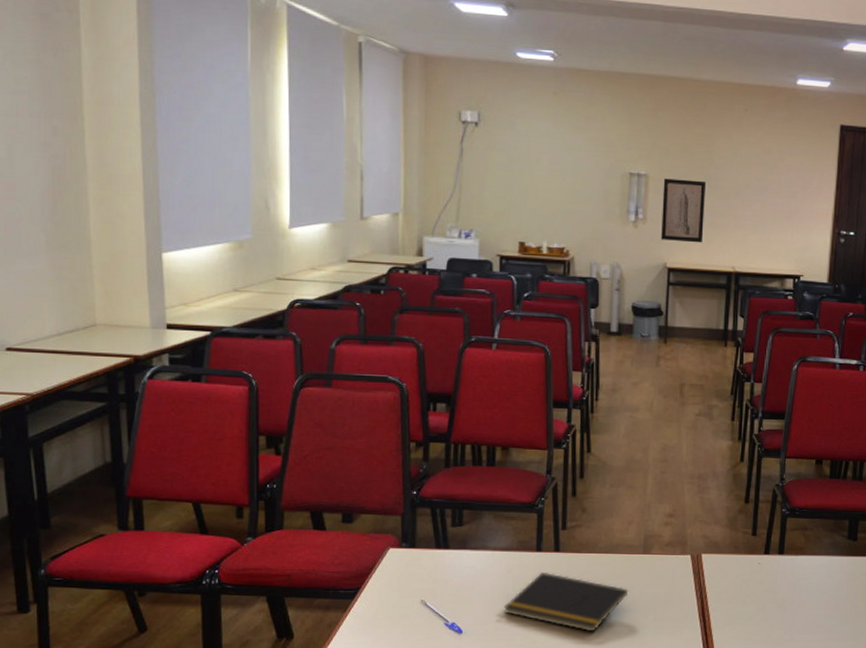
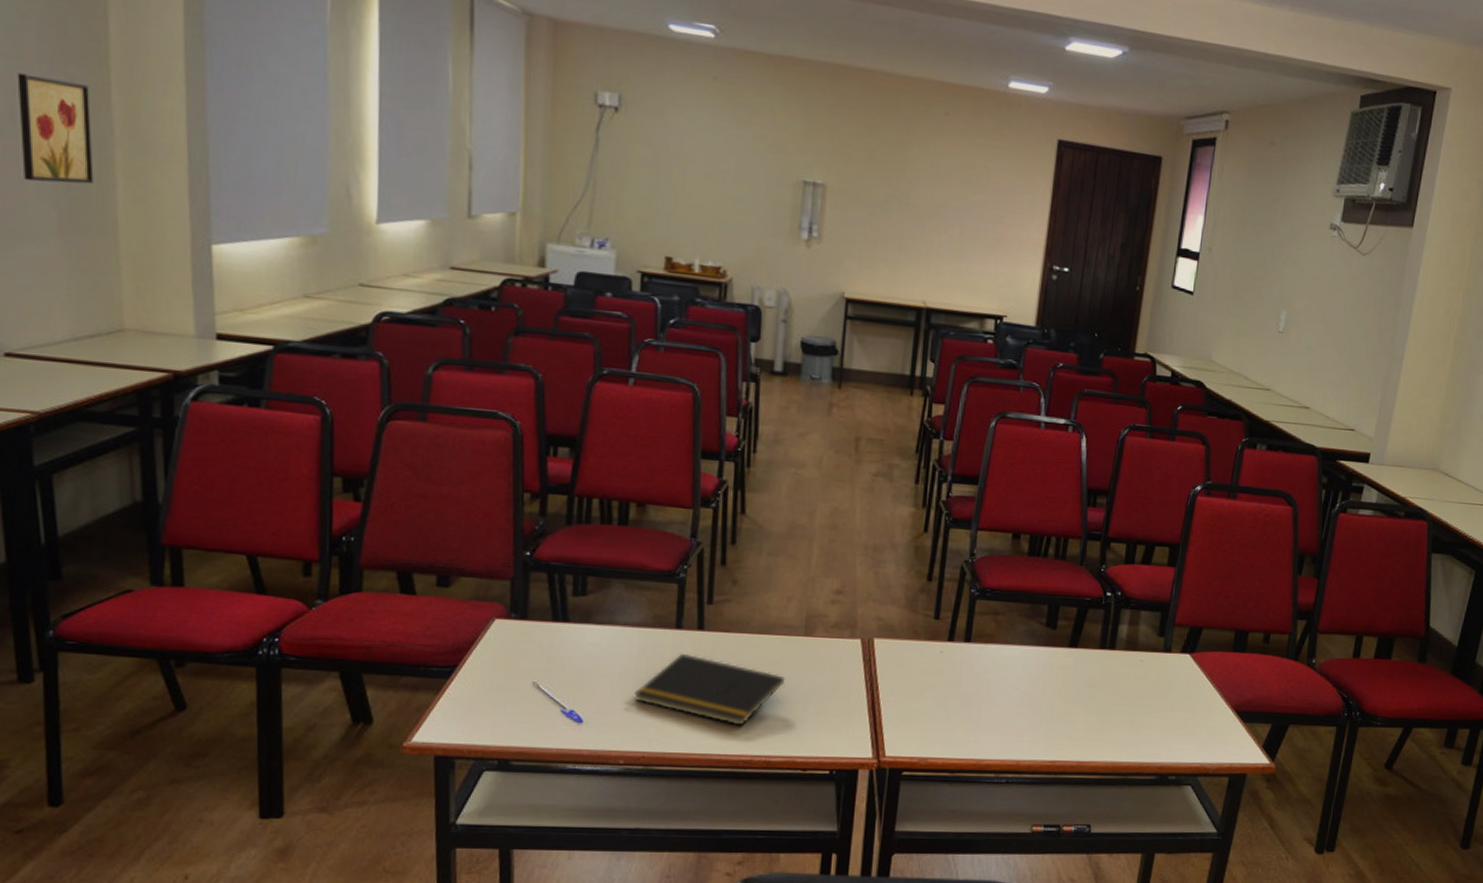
wall art: none [14,127,72,211] -> present [17,73,94,184]
wall art: present [661,178,705,243] -> none [839,190,895,271]

